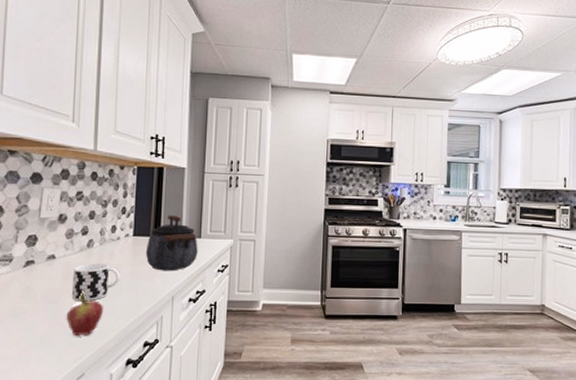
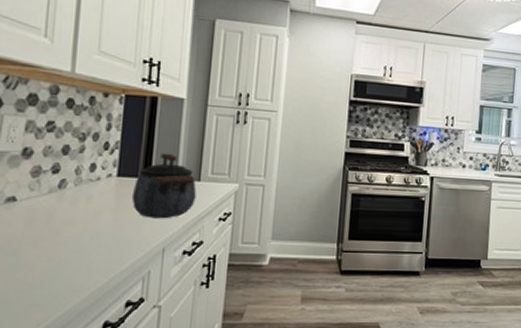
fruit: present [66,288,104,337] -> none [28,237,78,295]
cup: present [72,263,120,301] -> none [37,207,99,253]

